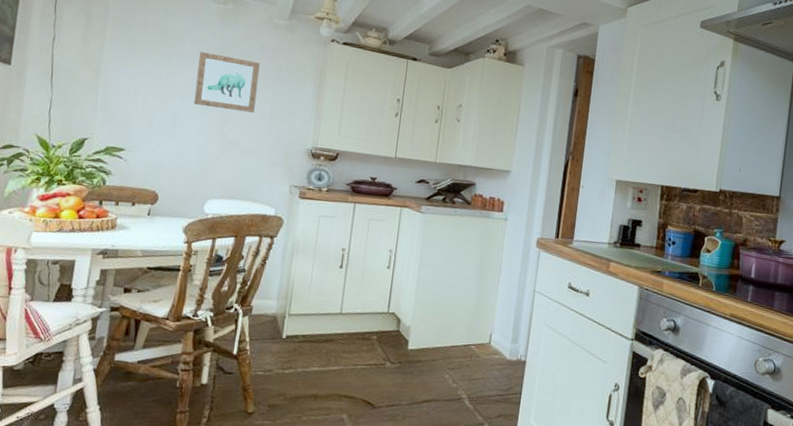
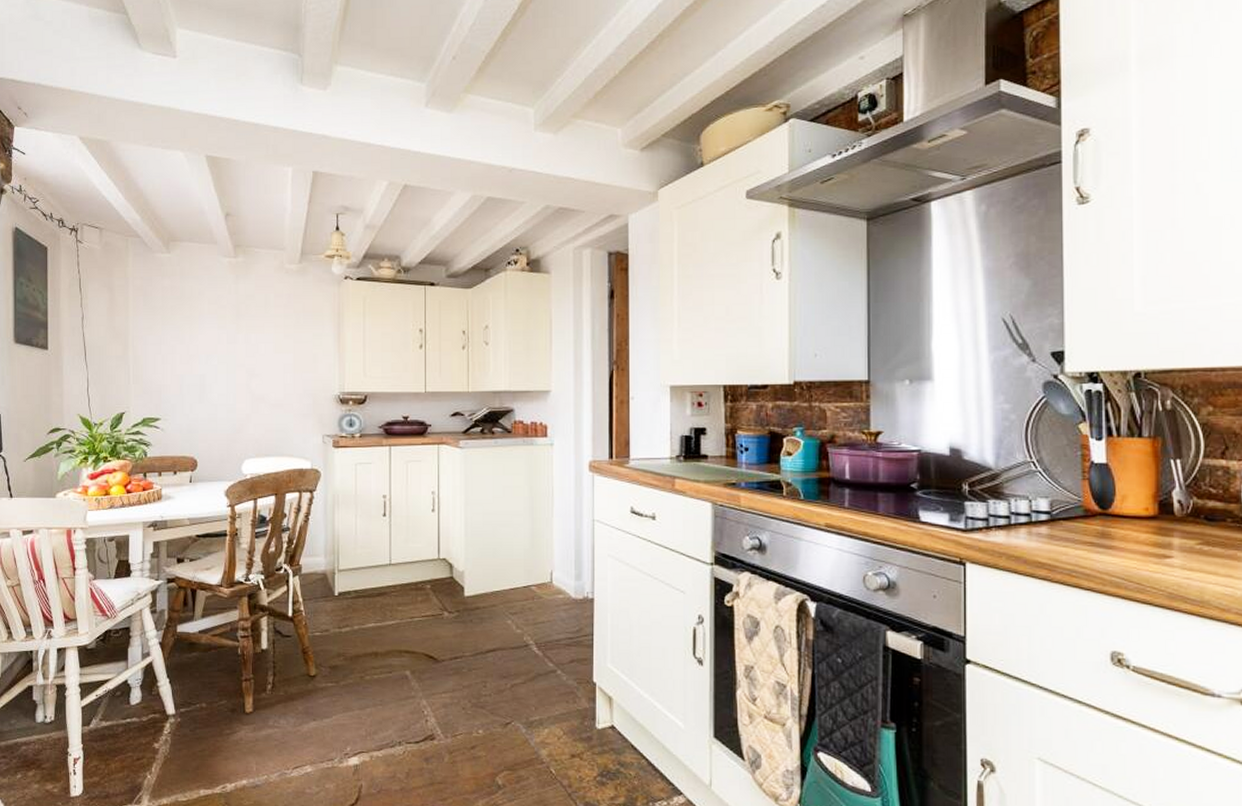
wall art: present [193,52,261,113] -> none [218,309,278,365]

